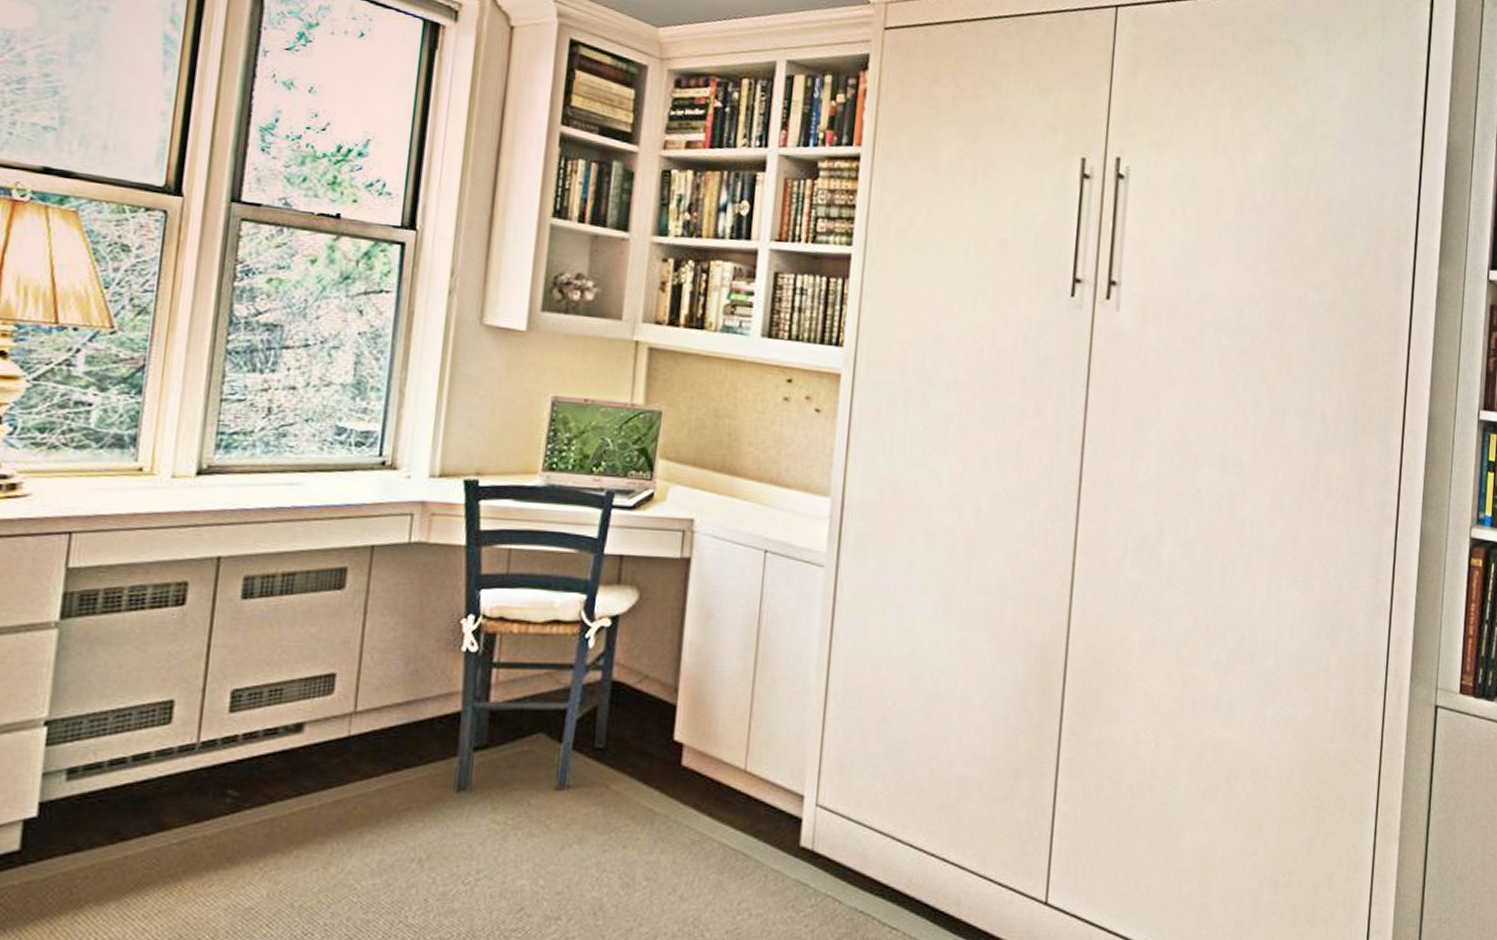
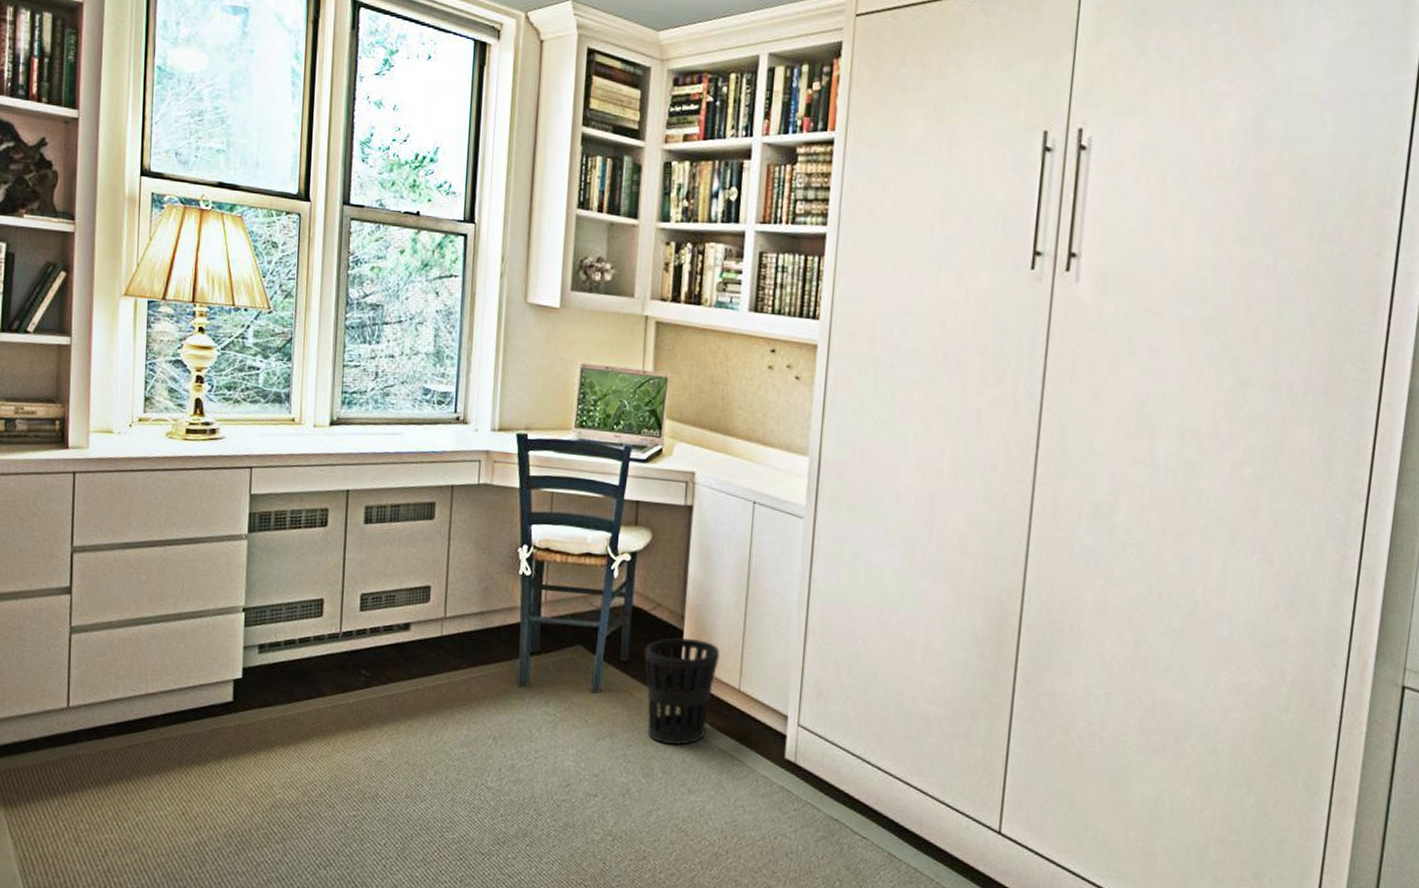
wastebasket: none [626,713,722,845] -> present [644,637,720,746]

